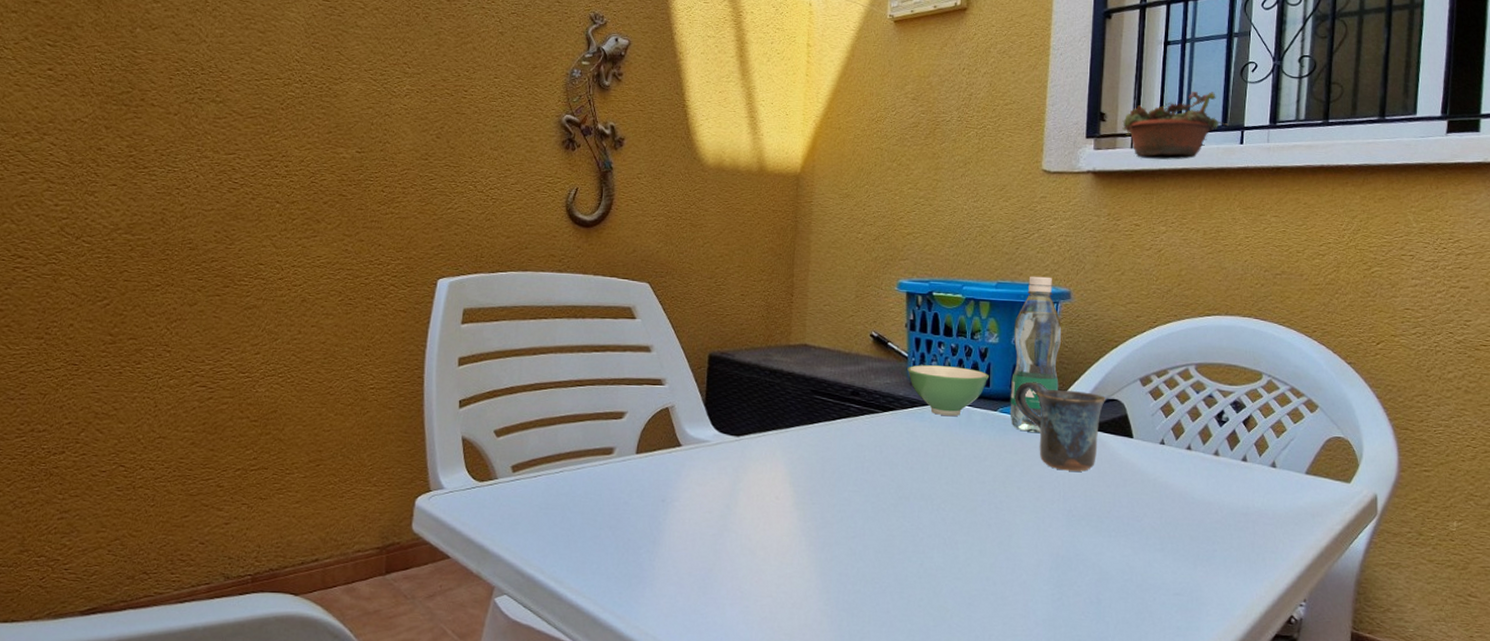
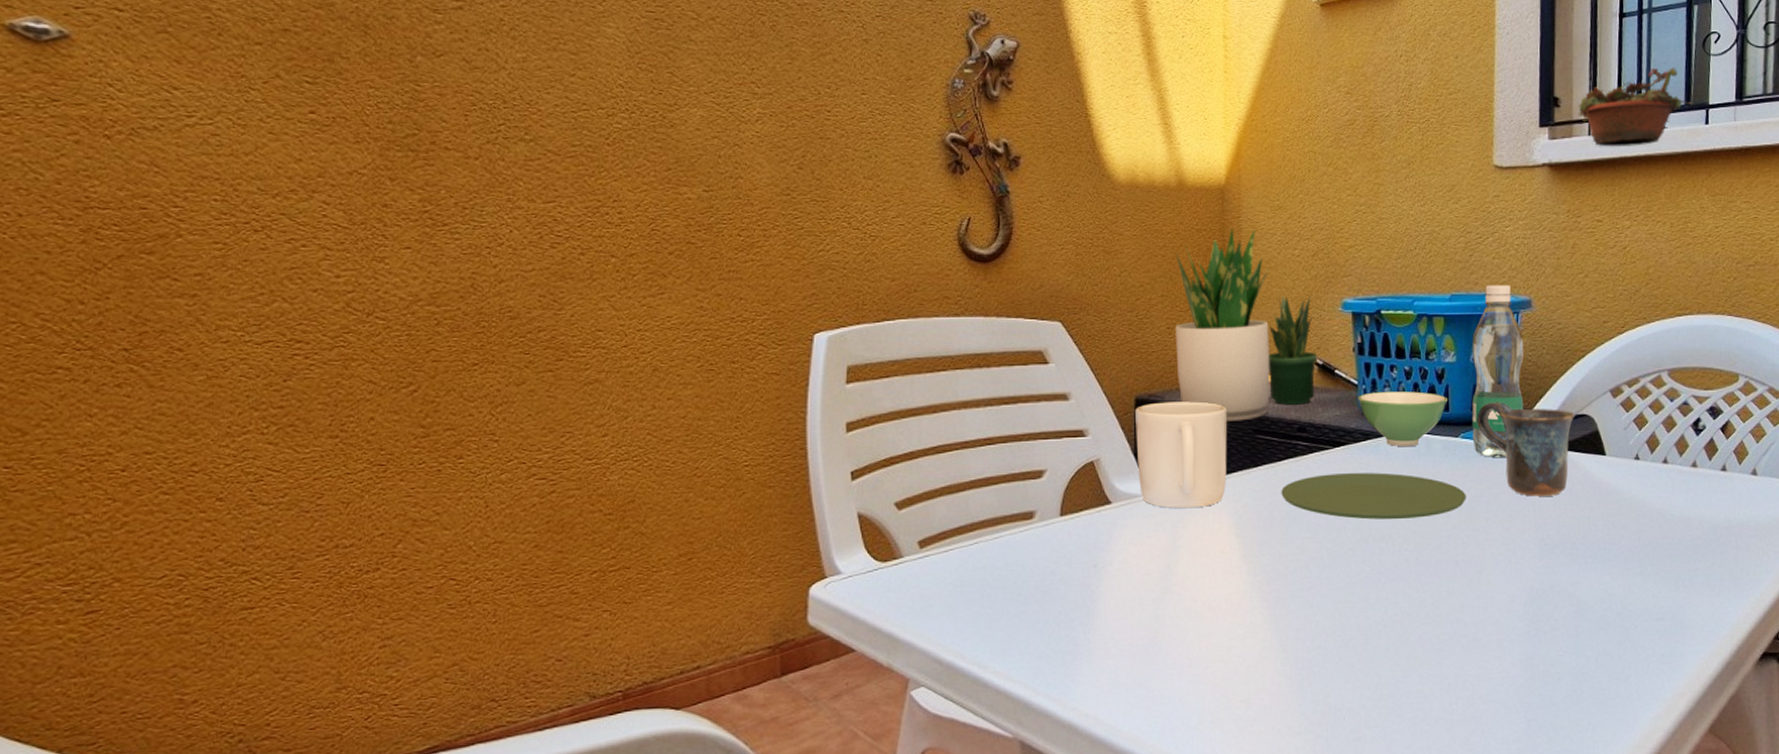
mug: none [707,360,790,457] -> present [1135,401,1228,509]
planter: none [747,211,835,383] -> present [1175,229,1270,423]
planter: none [829,273,874,371] -> present [1268,296,1318,405]
plate: none [833,435,1001,482] -> present [1281,472,1466,520]

